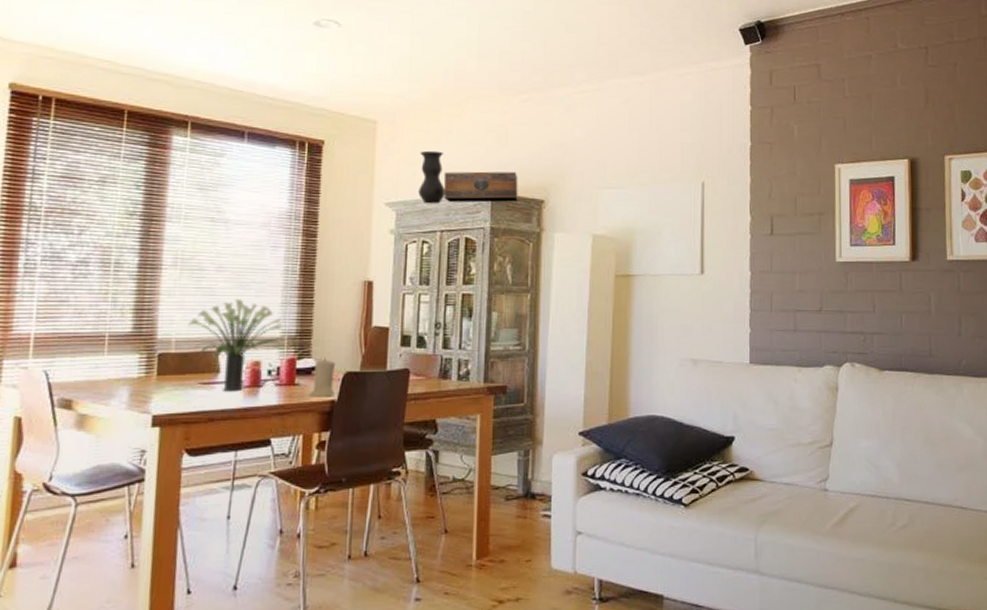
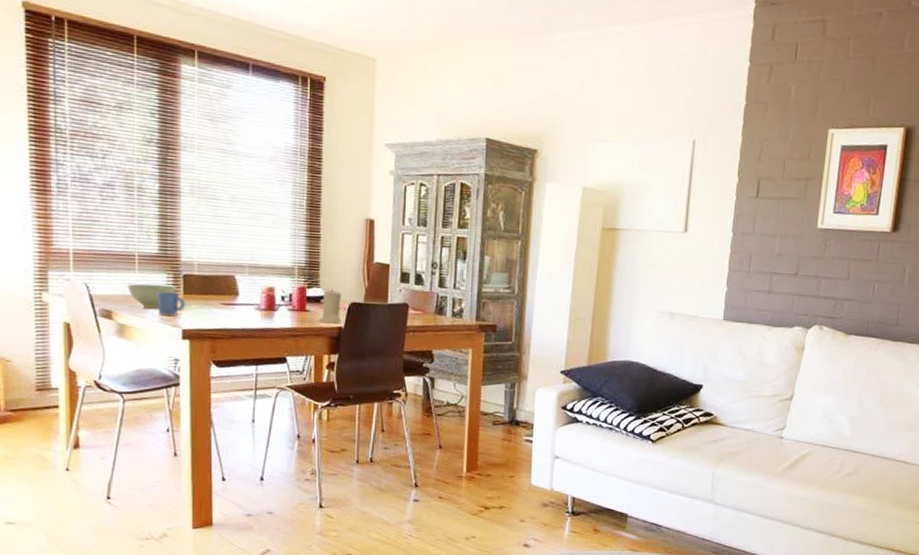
bowl: none [93,366,151,394] -> present [127,283,177,309]
mug: none [126,374,159,402] -> present [157,291,186,316]
flower arrangement: present [188,299,282,392] -> none [207,229,292,314]
vase: present [418,150,446,204] -> none [416,92,443,148]
decorative box: present [443,171,518,203] -> none [440,115,513,150]

